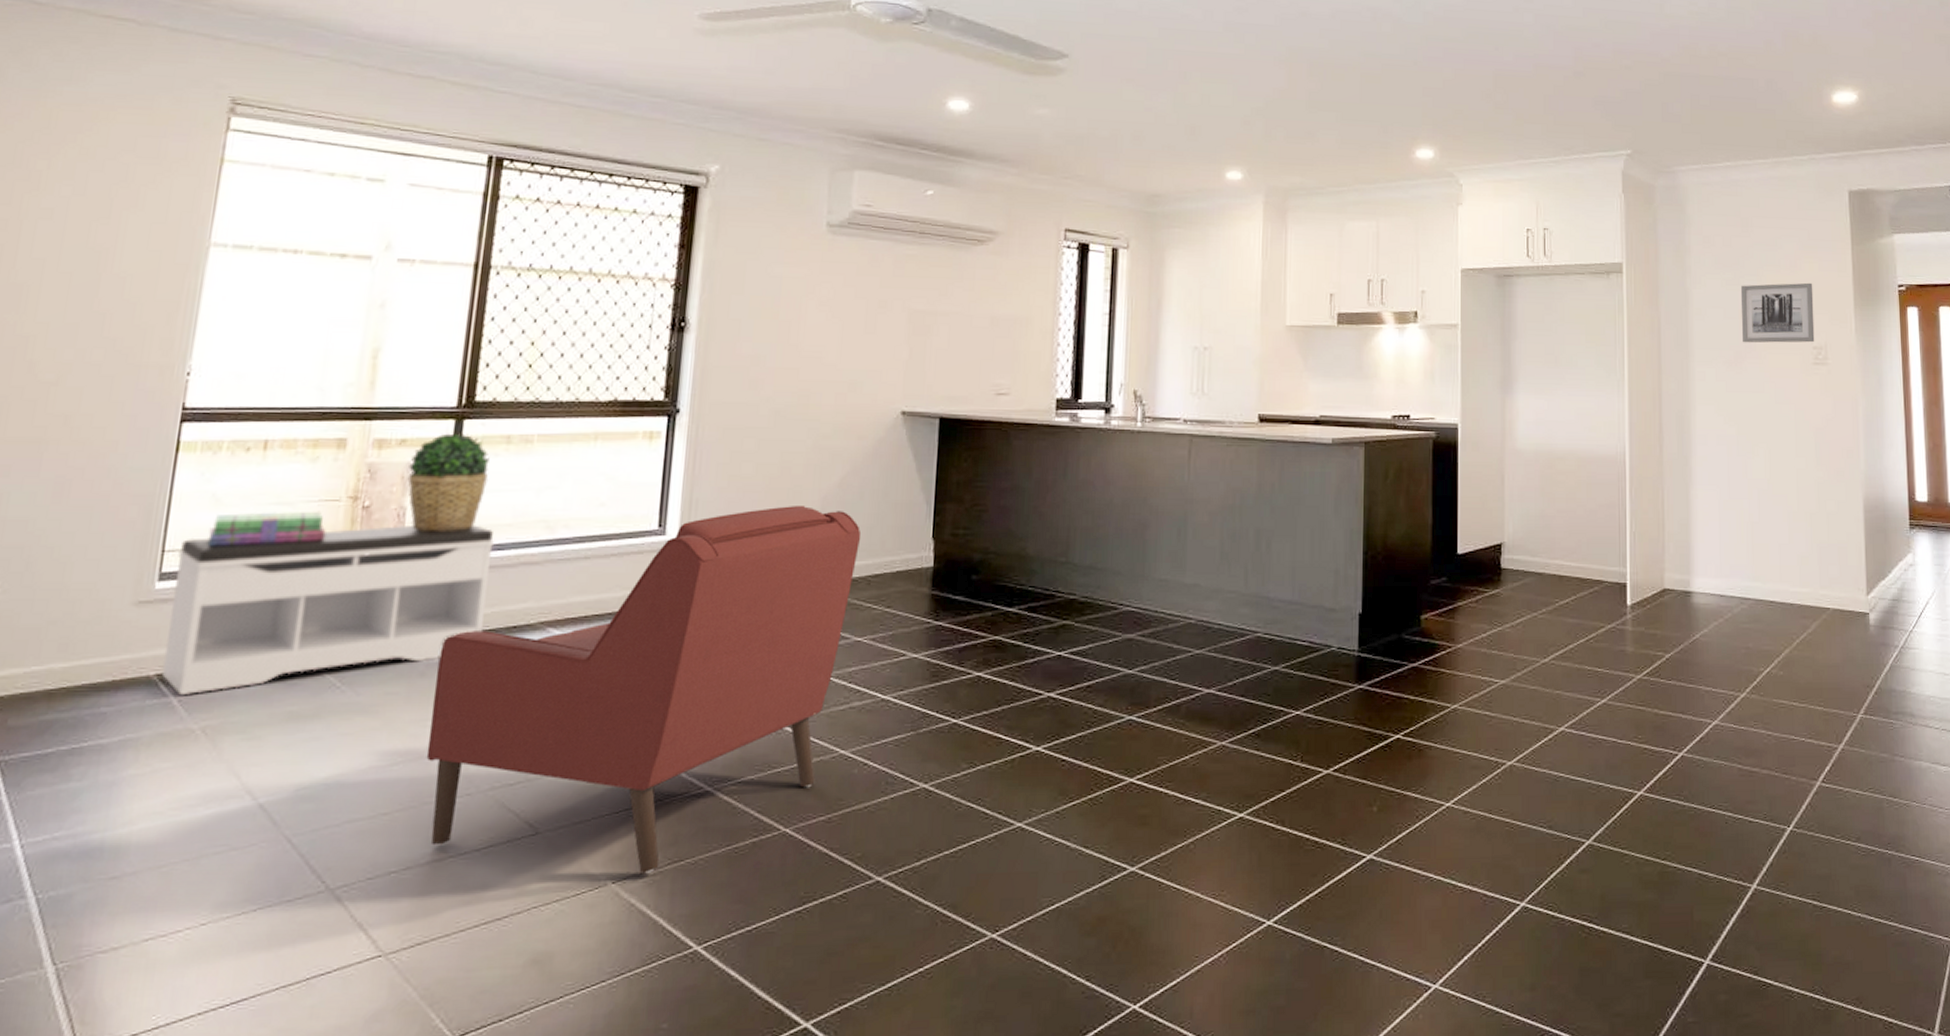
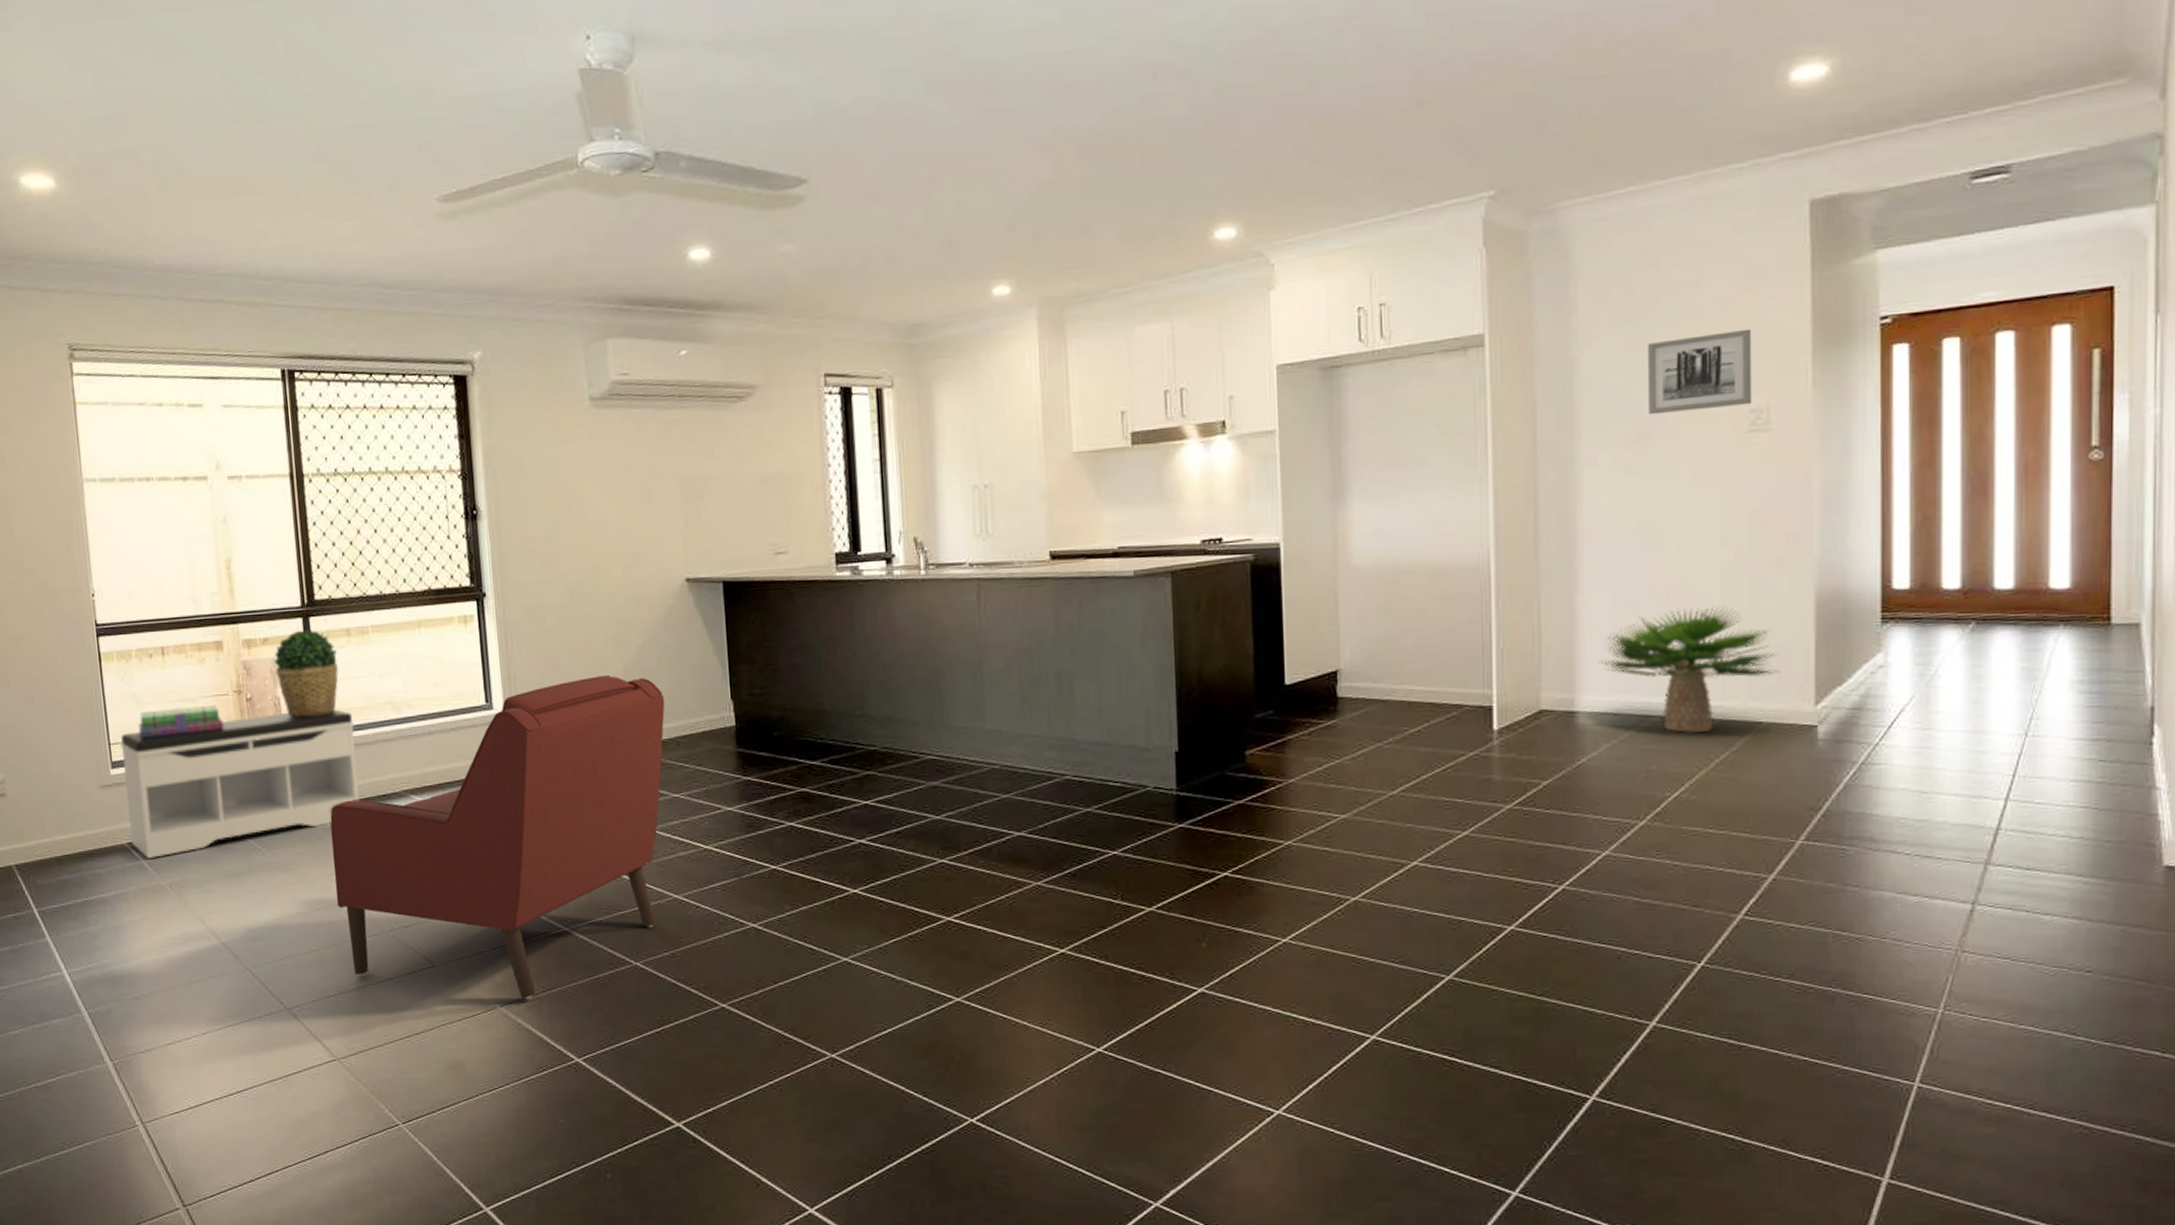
potted plant: none [1708,505,1842,616] -> present [1598,606,1781,734]

